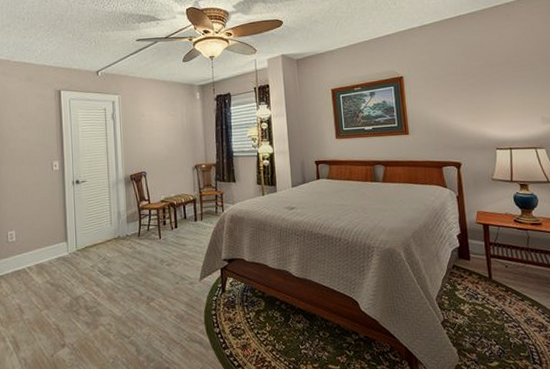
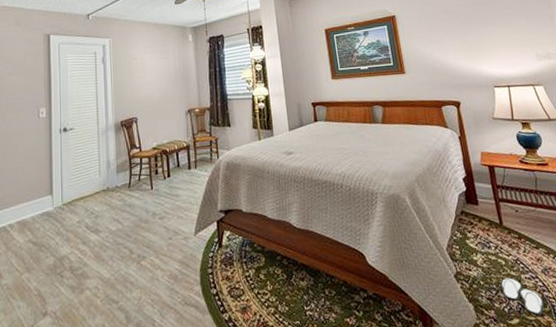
slippers: none [484,326,524,360] -> present [500,278,545,316]

